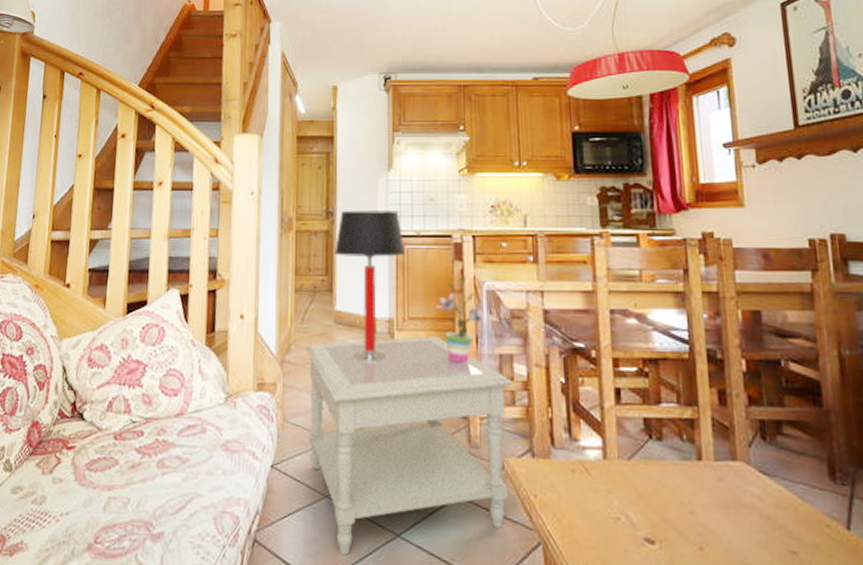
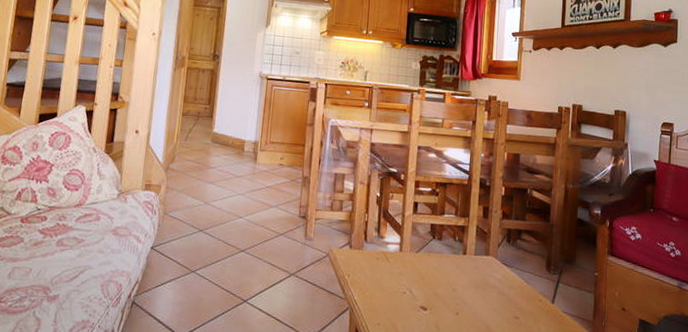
side table: present [305,336,513,555] -> none [182,156,343,314]
table lamp: present [335,210,405,362] -> none [217,55,273,174]
potted plant: present [436,275,488,363] -> none [292,113,330,178]

